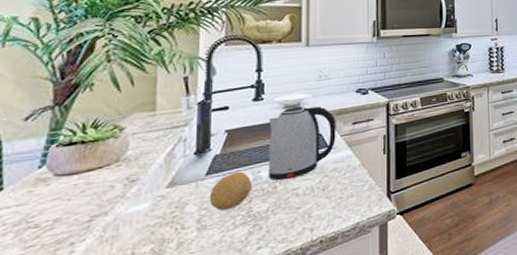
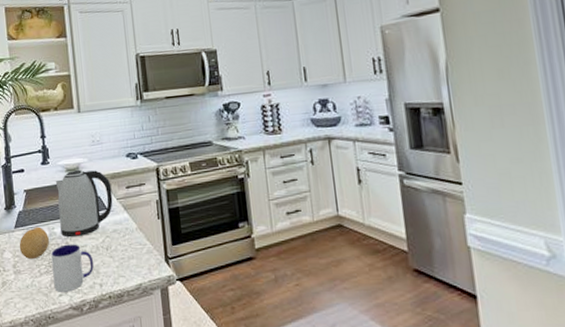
mug: none [252,187,305,245] -> present [51,244,94,292]

